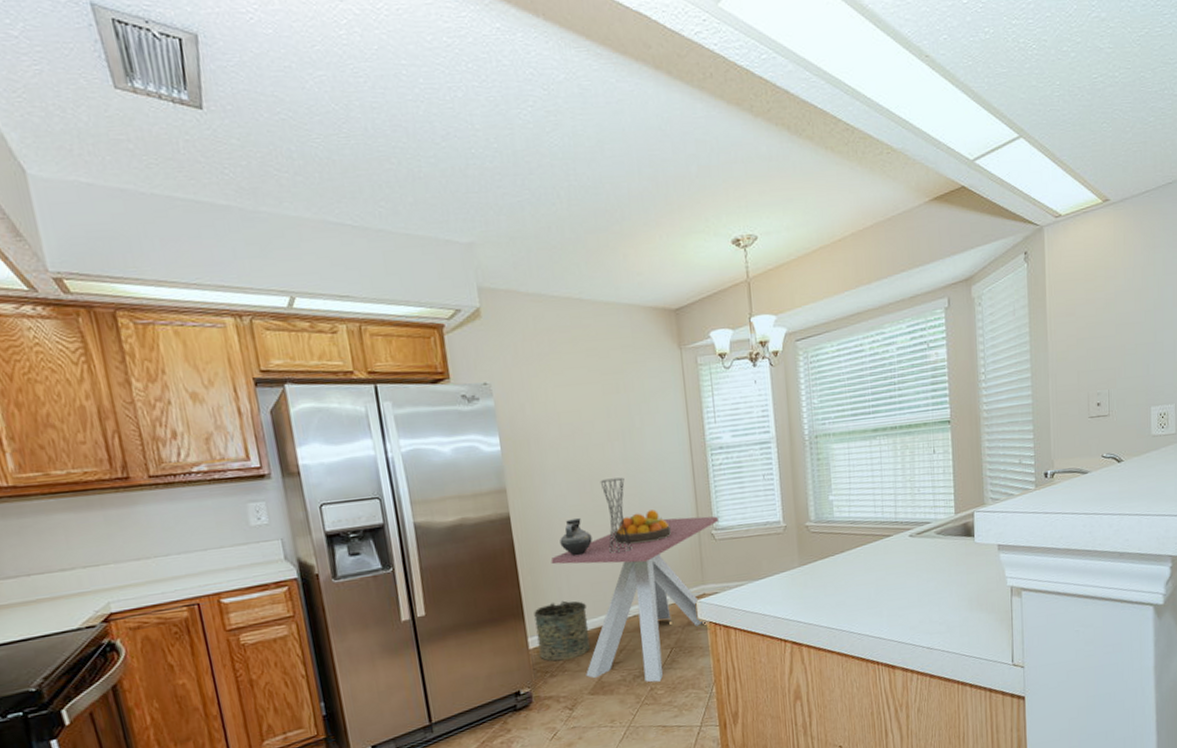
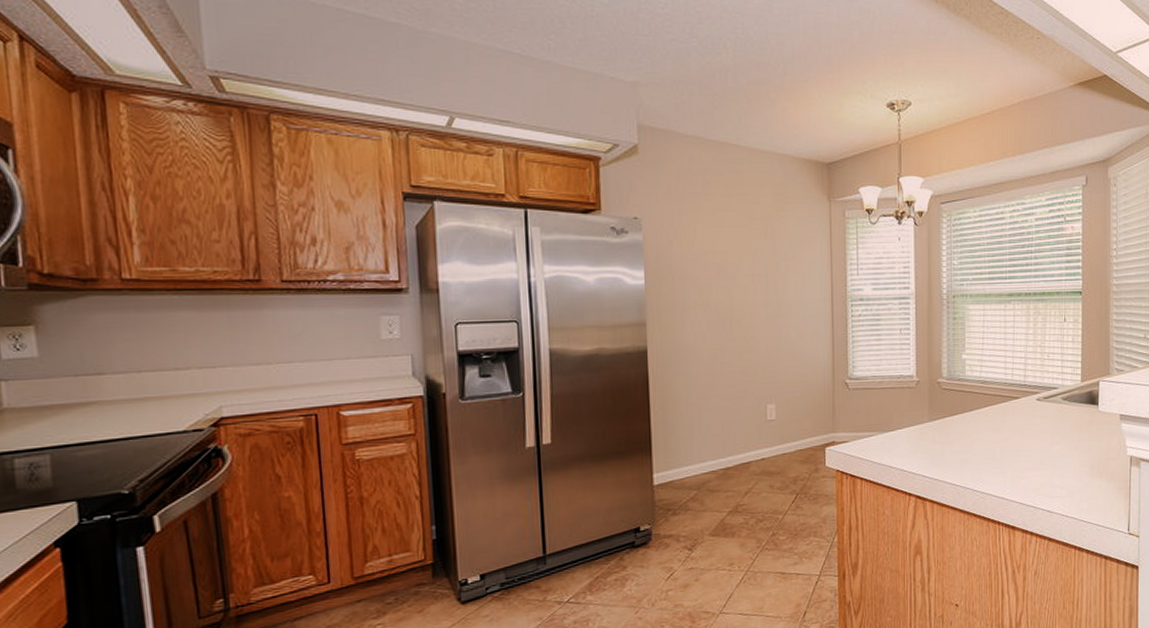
bucket: present [534,600,591,661] -> none [662,438,716,499]
dining table: present [550,516,719,683] -> none [684,364,854,528]
ceramic pitcher: present [559,518,593,556] -> none [695,357,727,395]
vase: present [600,477,632,554] -> none [740,320,766,396]
fruit bowl: present [613,509,671,545] -> none [749,354,806,387]

